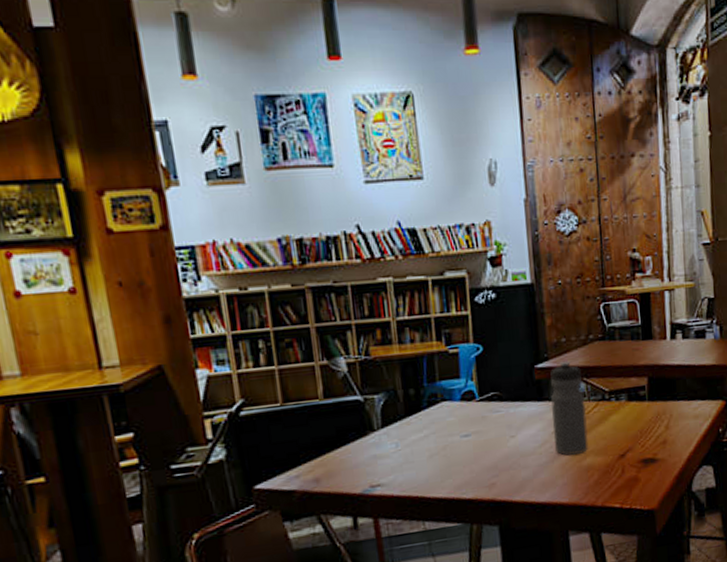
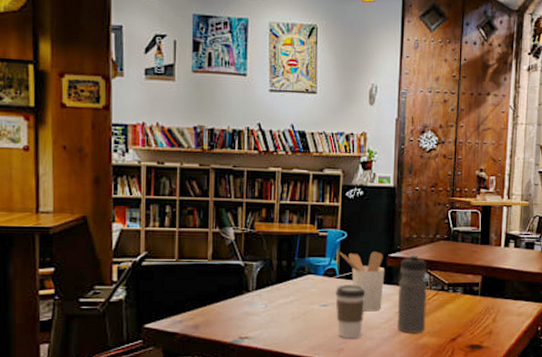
utensil holder: none [475,364,534,437] -> present [339,251,385,312]
coffee cup: none [477,406,515,472] -> present [335,283,366,339]

